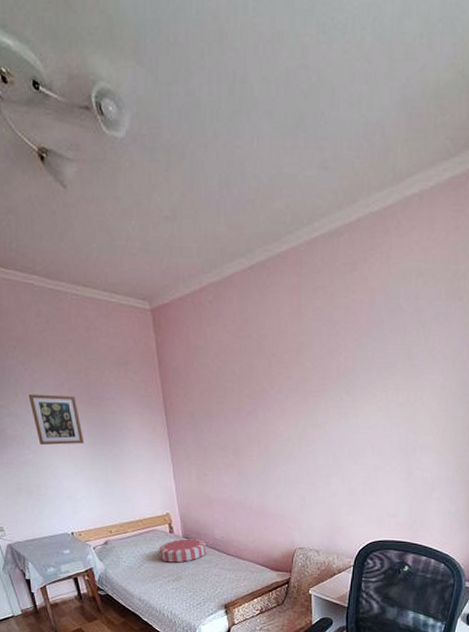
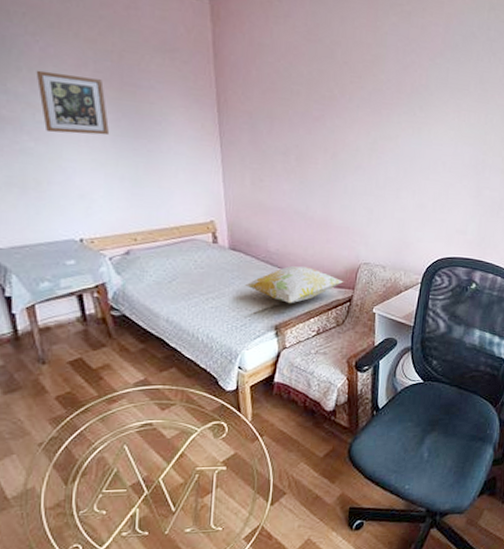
cushion: present [159,539,207,563] -> none [197,250,258,278]
decorative pillow: none [198,552,282,585] -> present [245,266,344,303]

